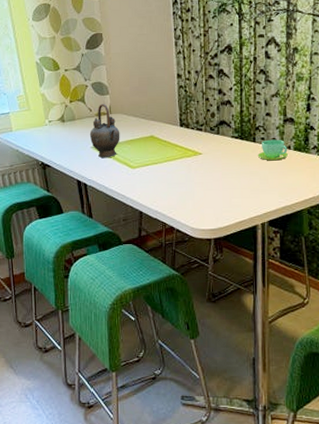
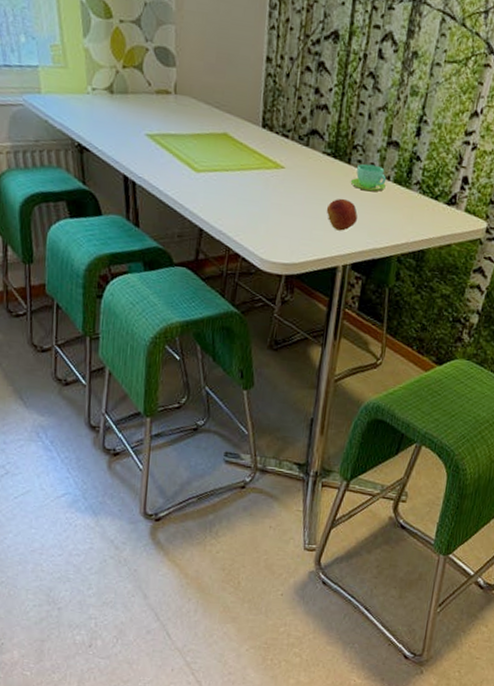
teapot: present [89,103,120,158] -> none [145,78,185,153]
fruit: none [240,170,268,196] -> present [326,198,358,231]

